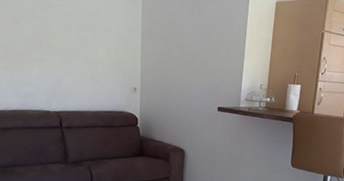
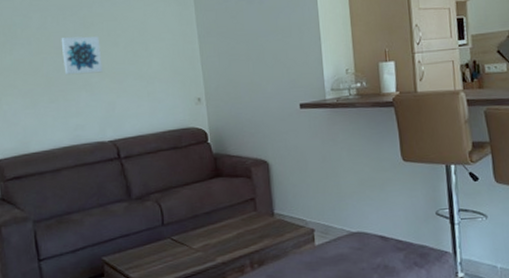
wall art: none [20,13,55,51] -> present [61,36,103,75]

